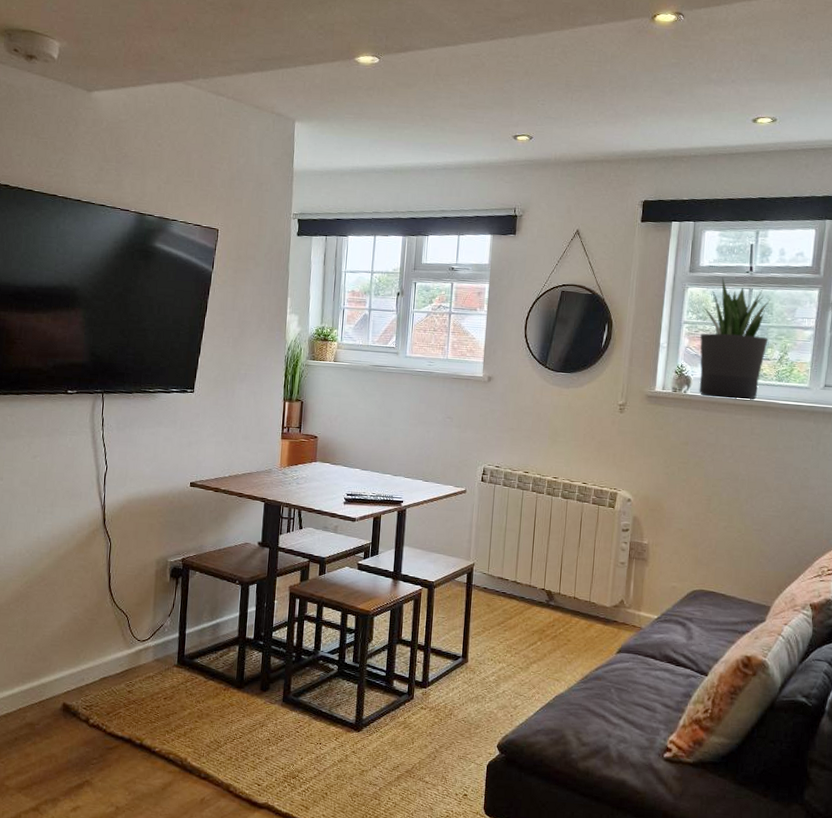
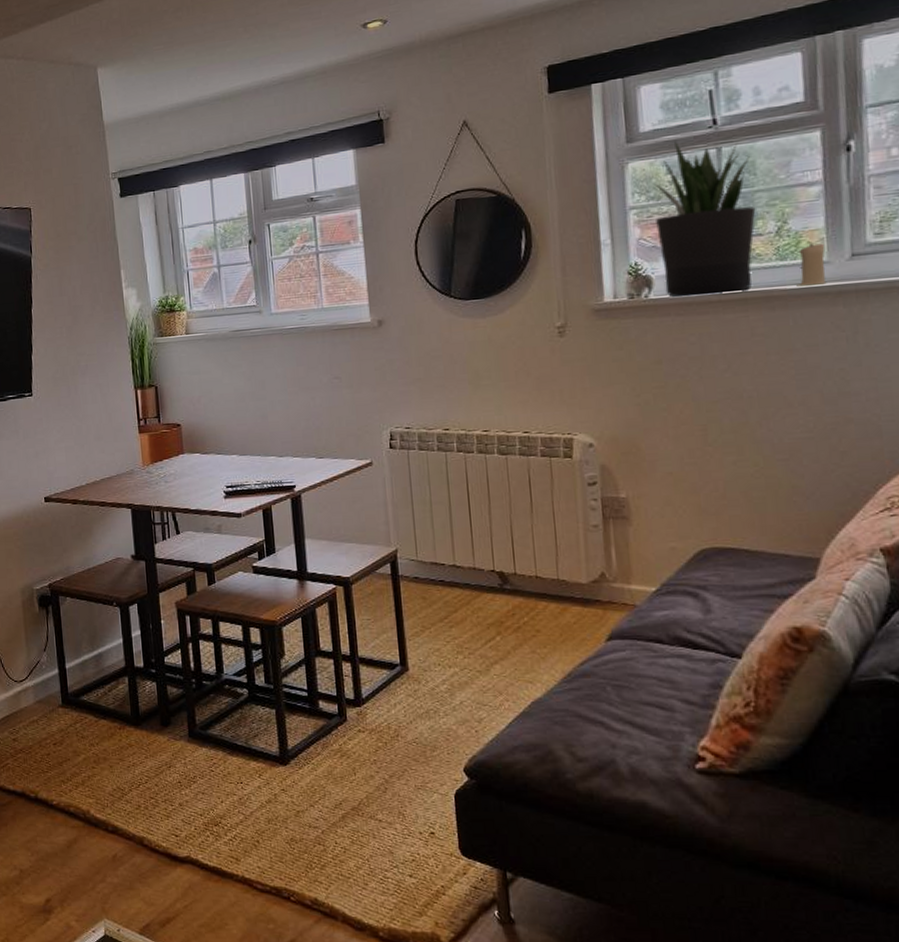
candle: none [786,372,809,404] -> present [796,243,825,287]

